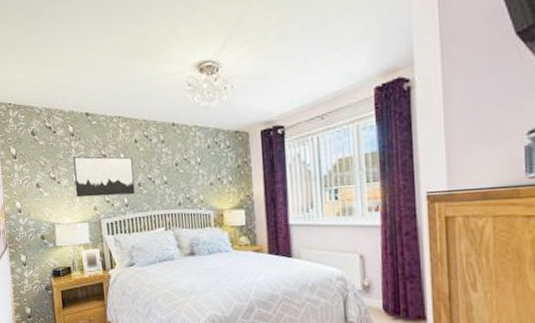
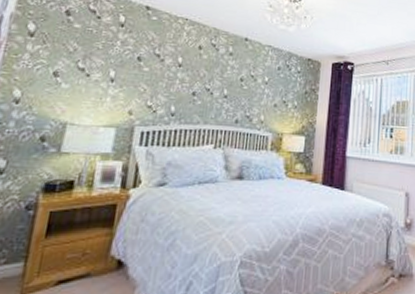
wall art: present [73,156,135,198] -> none [107,48,192,104]

